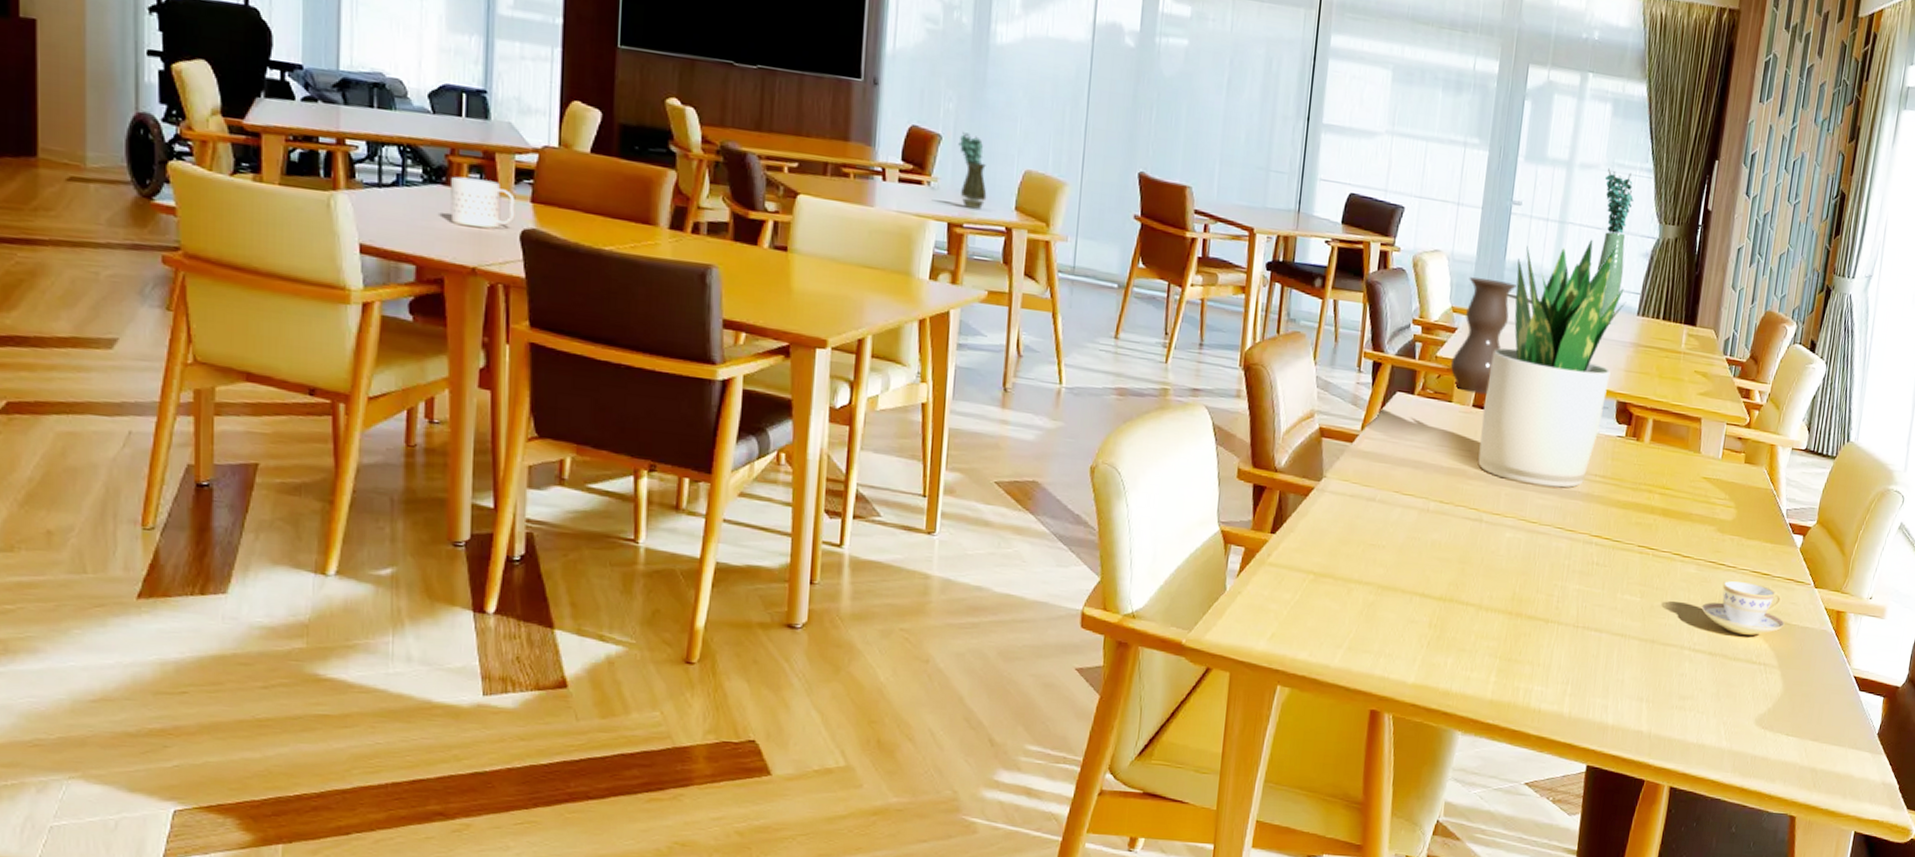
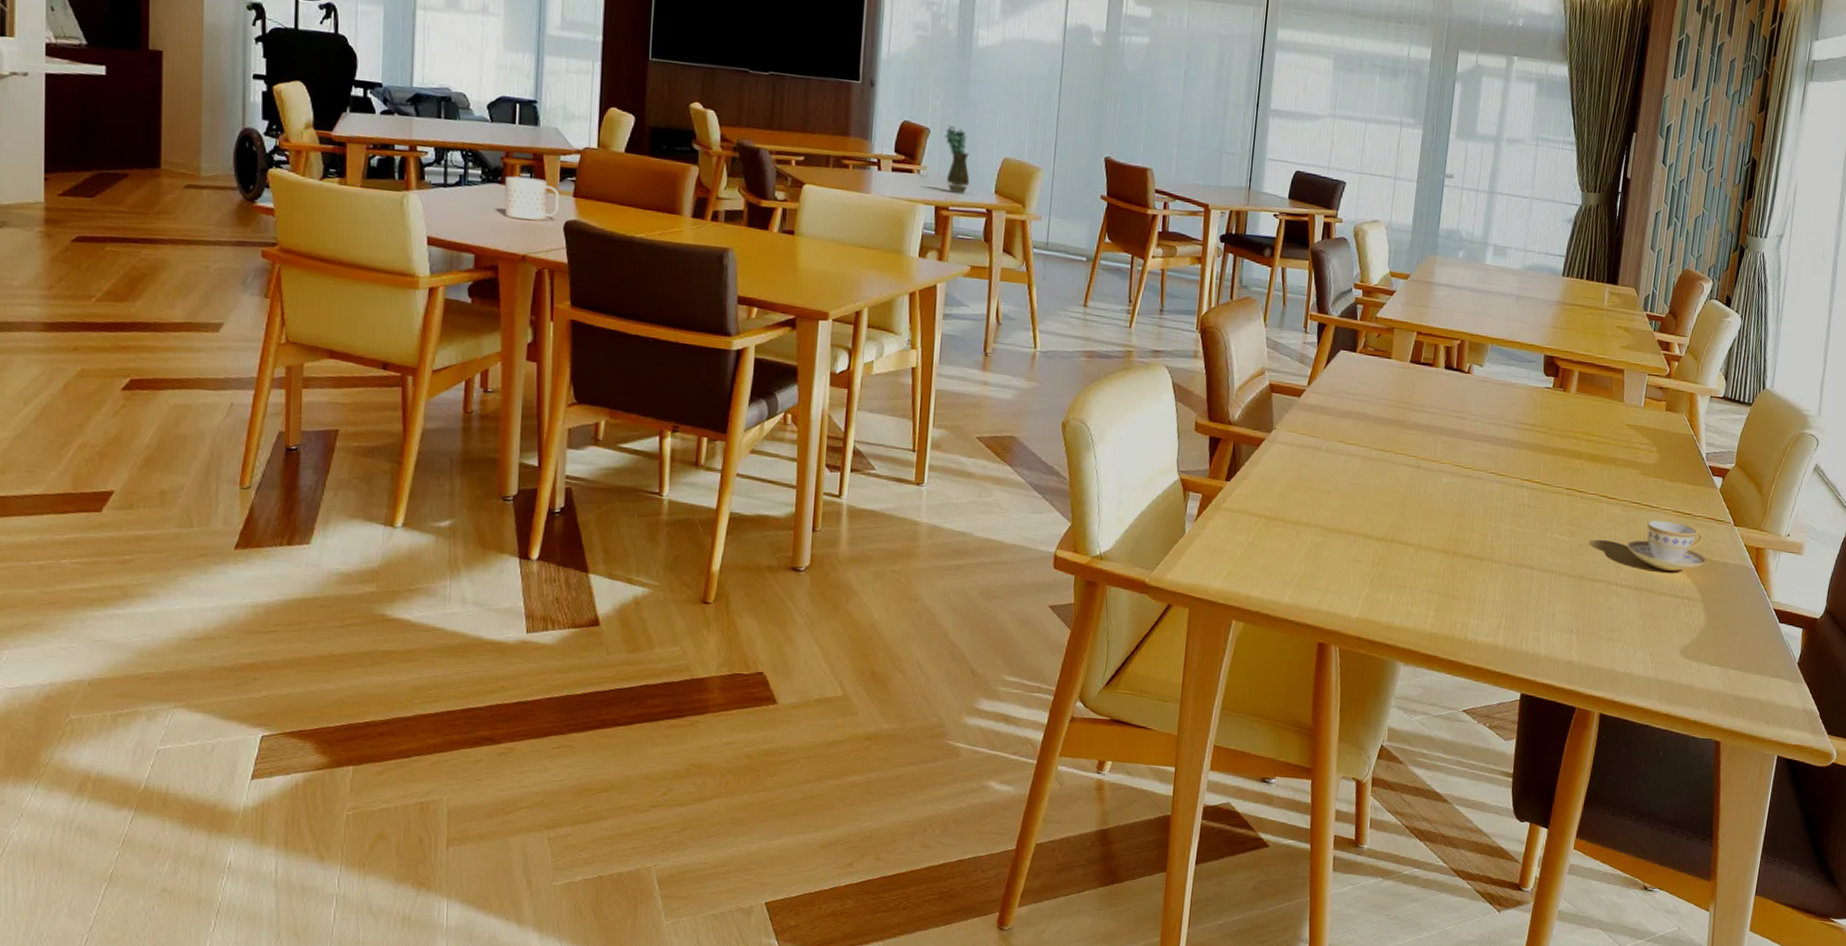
vase: present [1450,277,1518,395] -> none [1389,244,1451,352]
planter: present [1478,239,1627,488] -> none [1415,207,1552,436]
vase: present [1596,167,1634,317] -> none [1524,142,1557,279]

